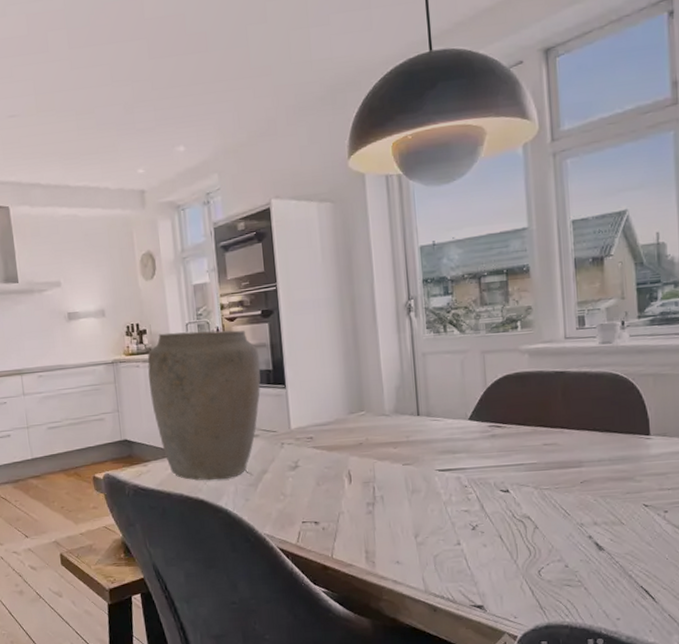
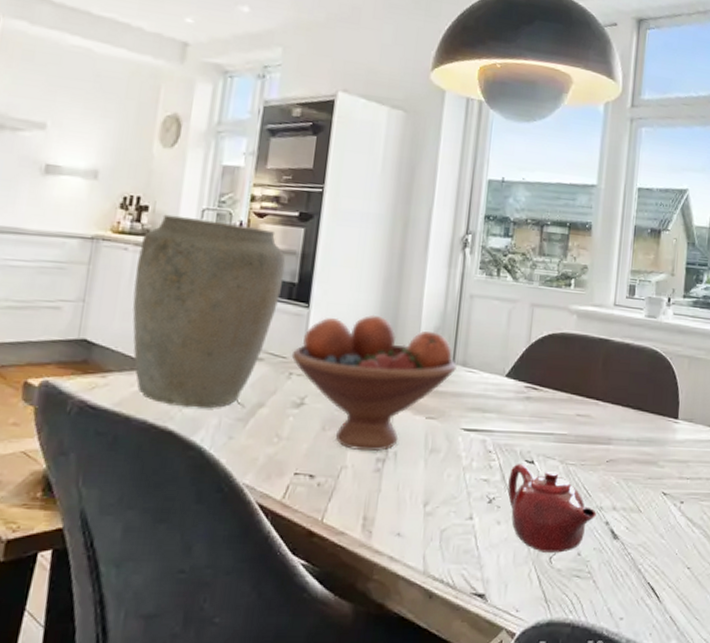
fruit bowl: none [280,385,422,498] -> present [291,314,457,452]
teapot: none [487,493,578,567] -> present [507,463,597,553]

